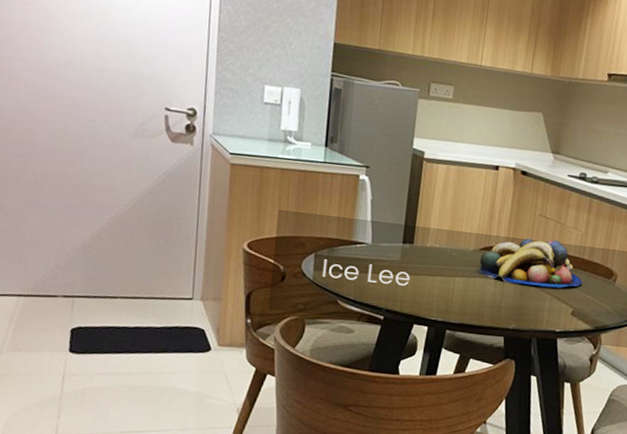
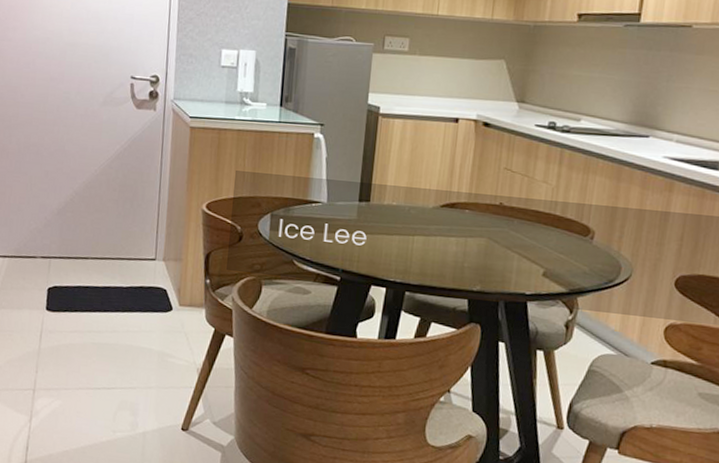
fruit bowl: present [477,238,583,288] -> none [437,193,555,247]

